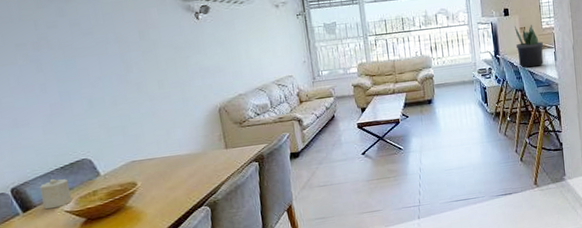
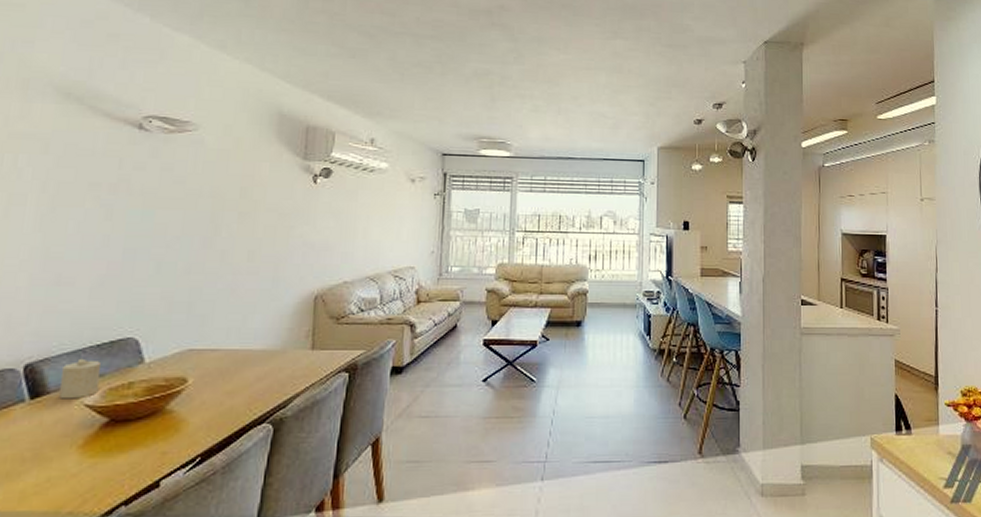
planter: present [515,25,544,68] -> none [693,243,728,298]

